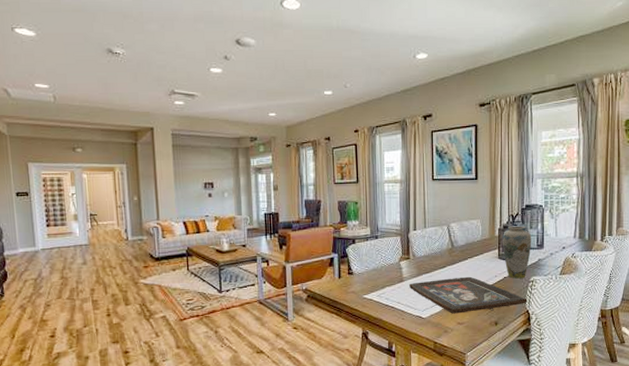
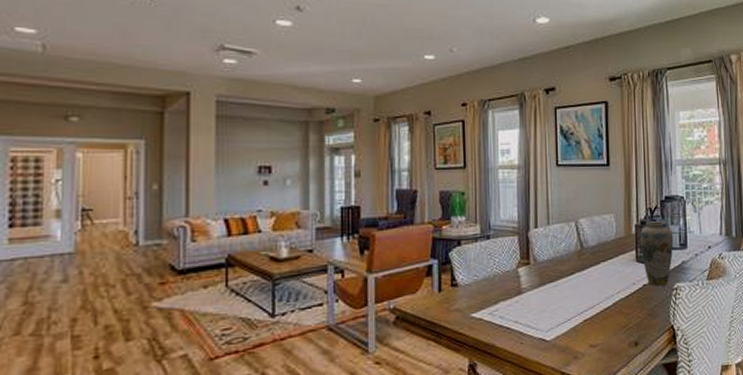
religious icon: present [409,276,528,314] -> none [530,285,672,334]

